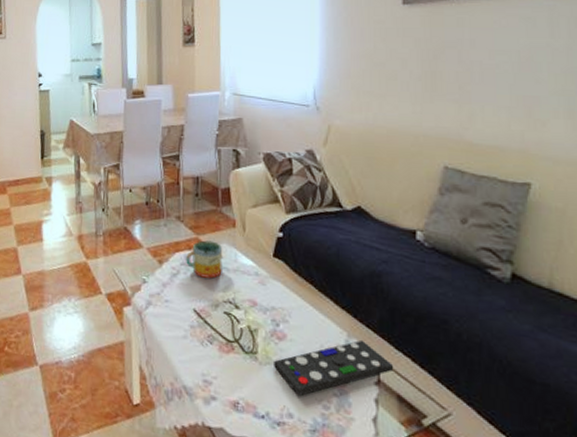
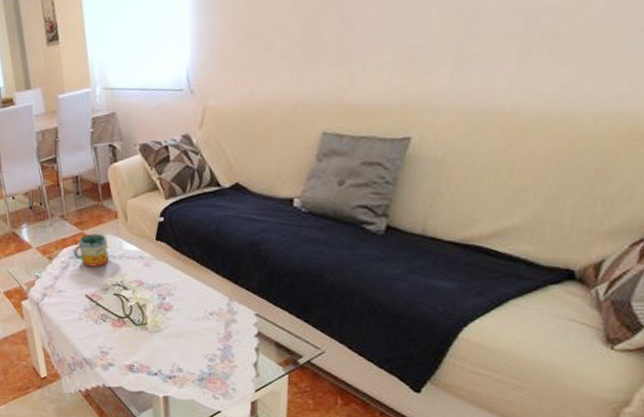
remote control: present [274,339,394,396] -> none [163,301,273,353]

